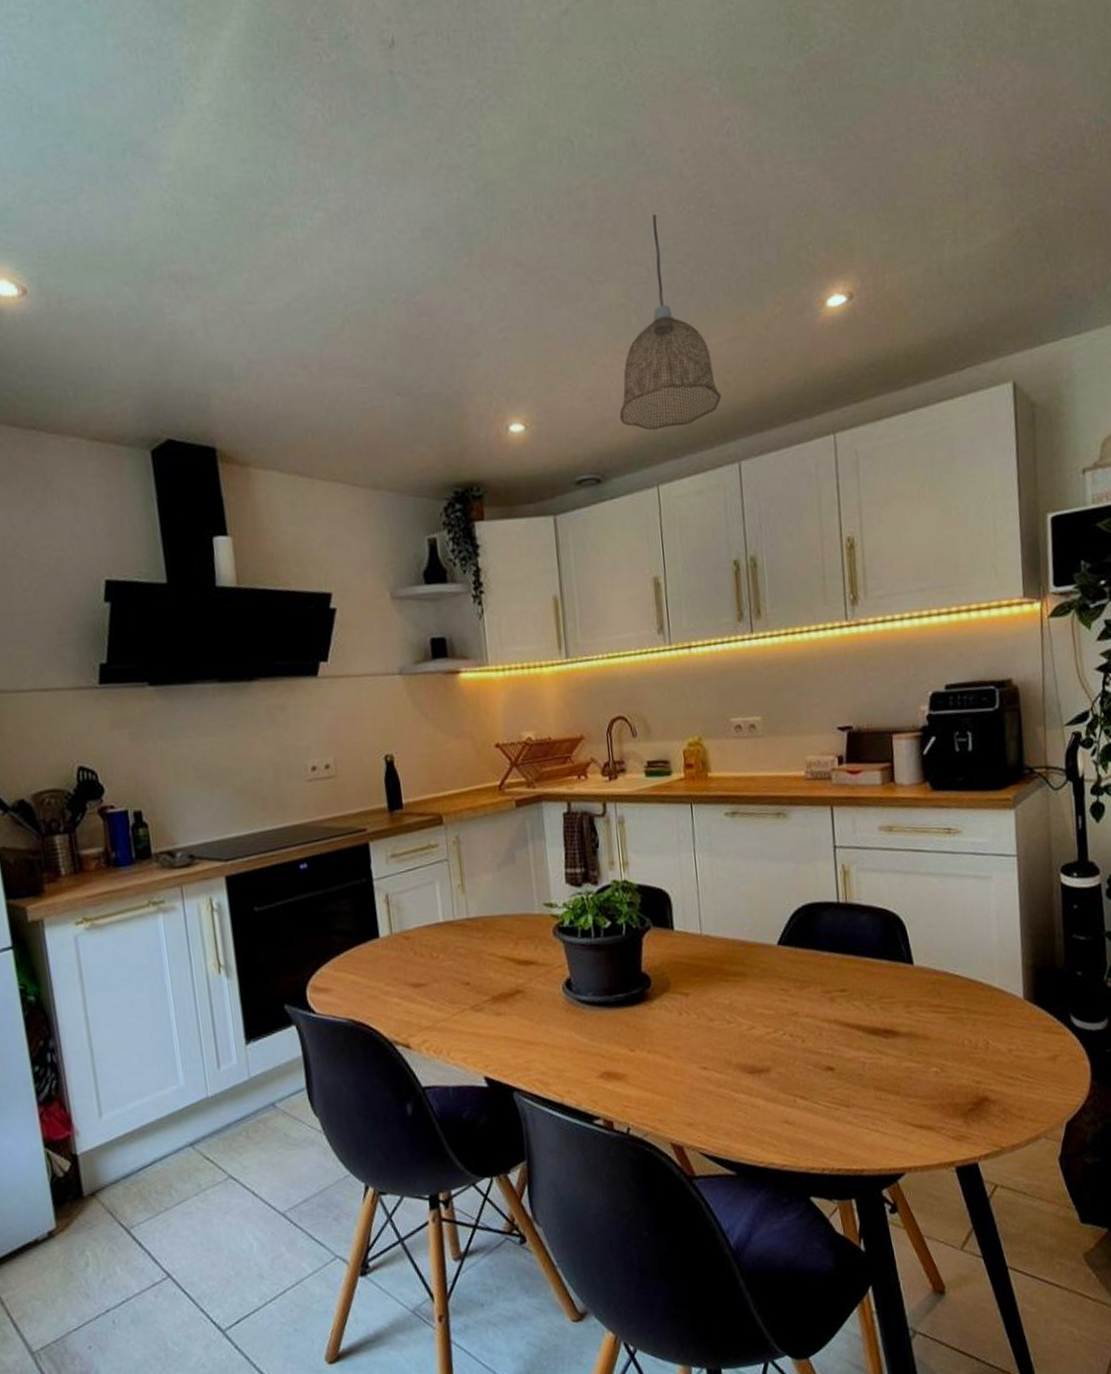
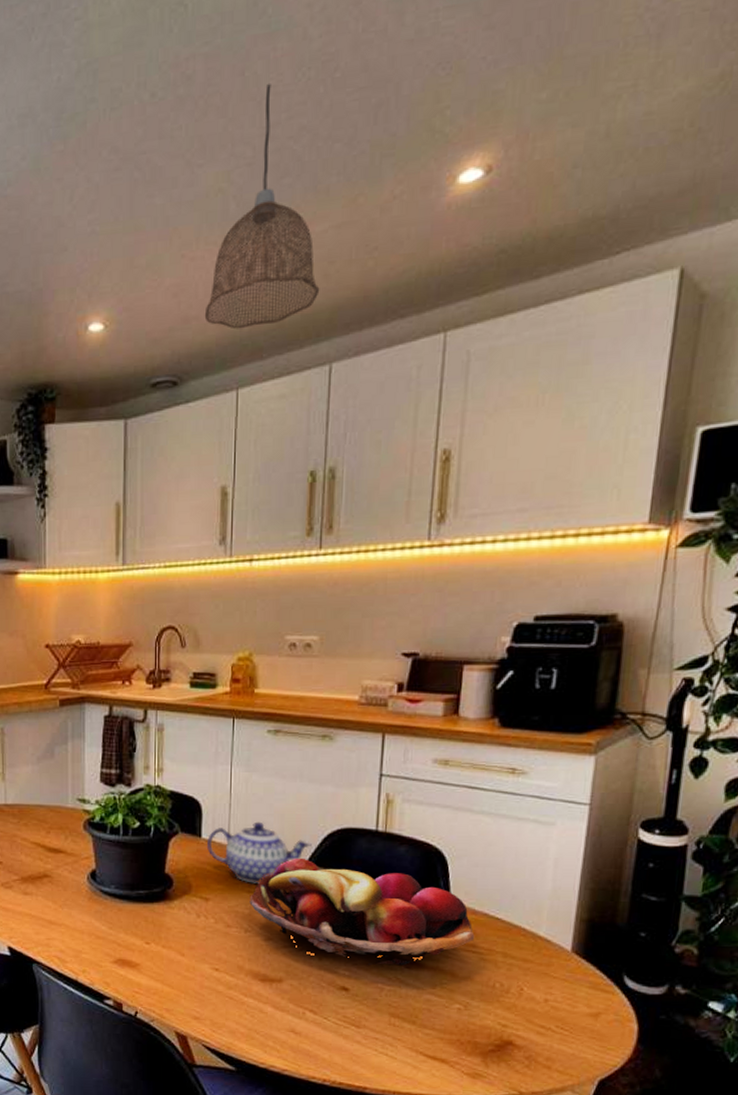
teapot: none [679,906,781,972] -> present [206,821,312,884]
fruit basket: none [728,938,940,1041] -> present [249,858,475,966]

